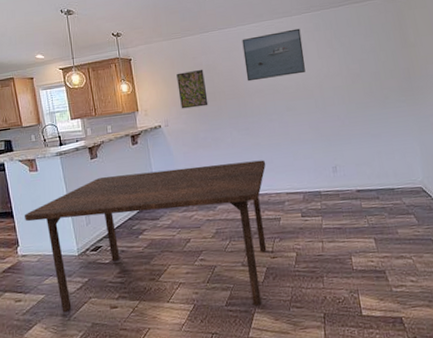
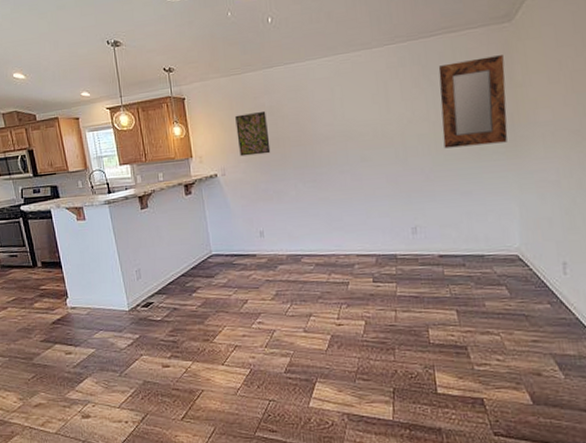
dining table: present [25,160,267,313] -> none [73,216,335,375]
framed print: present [242,28,305,82] -> none [311,63,385,126]
home mirror: none [347,21,406,98] -> present [438,55,508,149]

